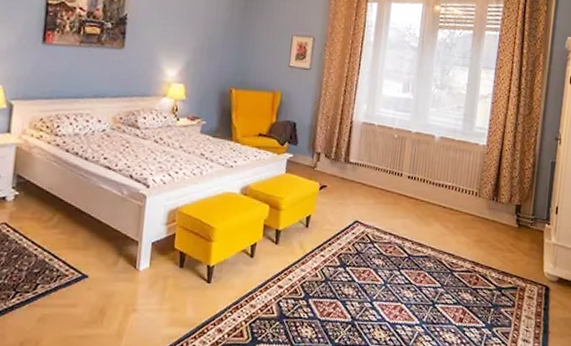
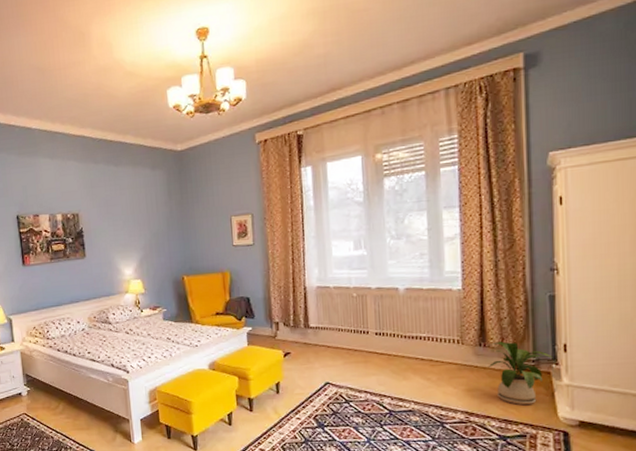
house plant: none [496,198,547,260] -> present [487,341,553,406]

